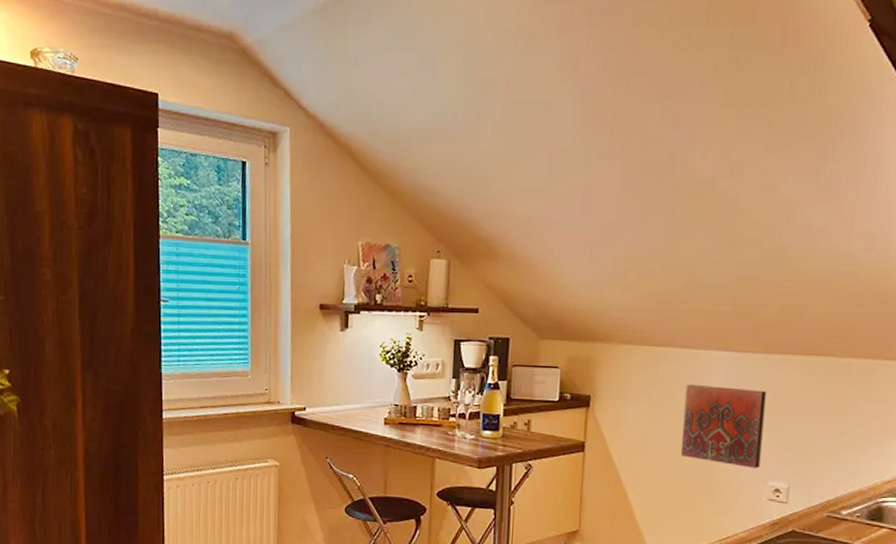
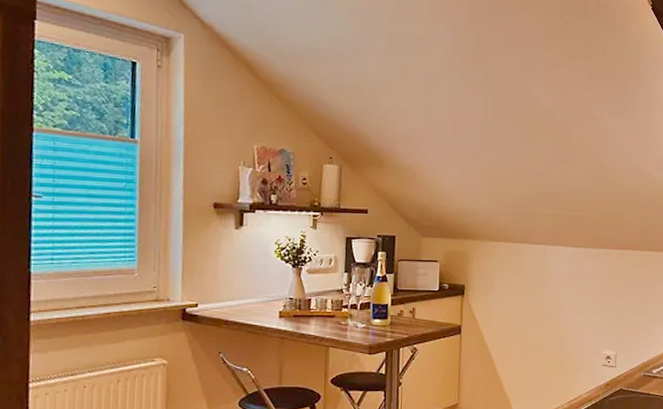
decorative tile: present [680,385,767,468] -> none [537,274,598,340]

